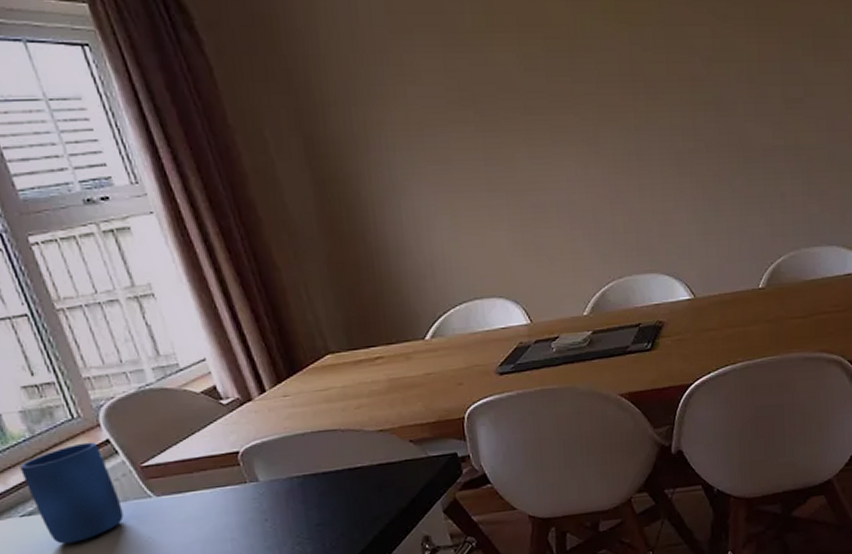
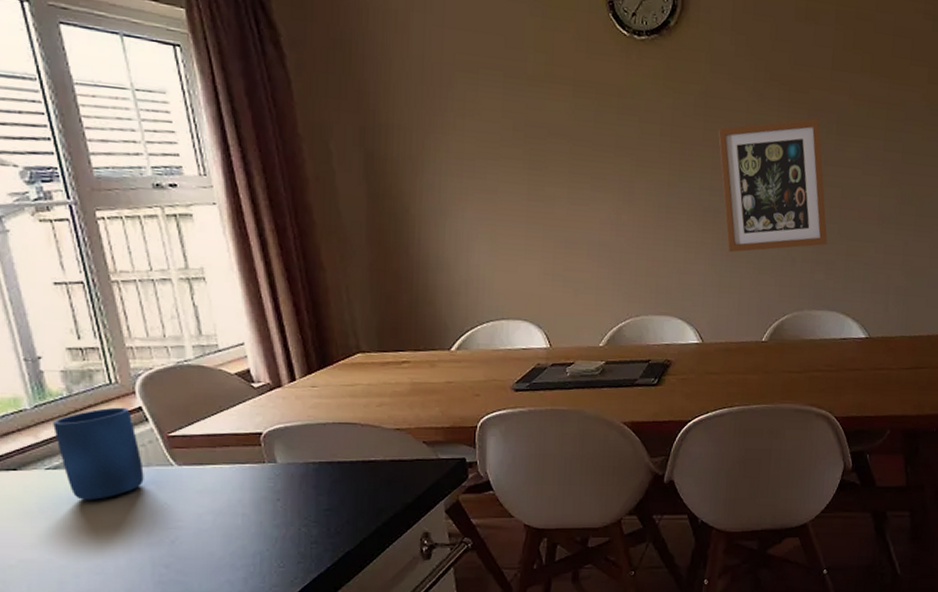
wall art: none [682,34,817,195] -> present [717,118,828,252]

